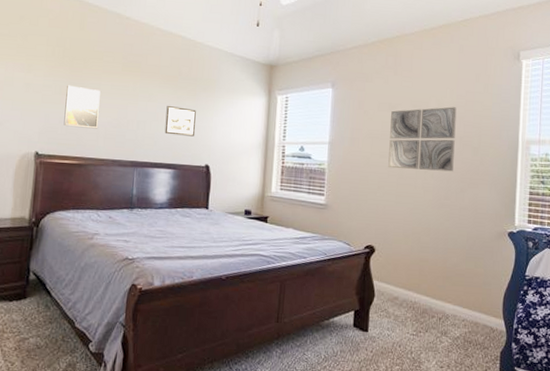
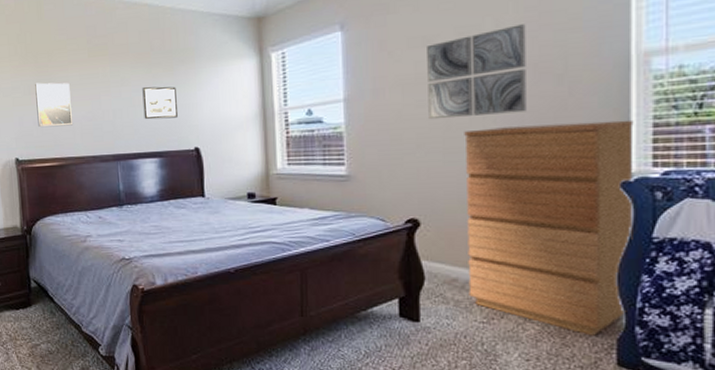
dresser: none [405,180,518,349] -> present [464,119,634,336]

